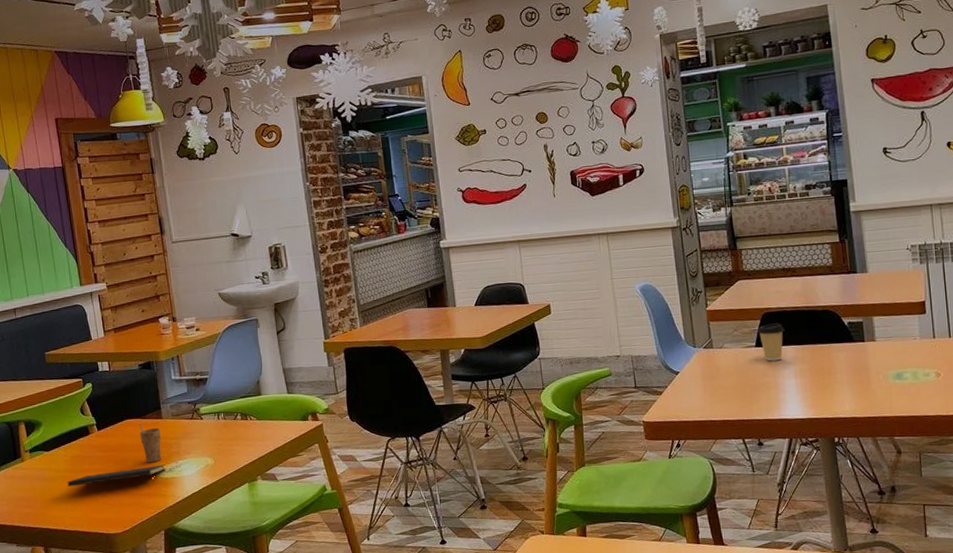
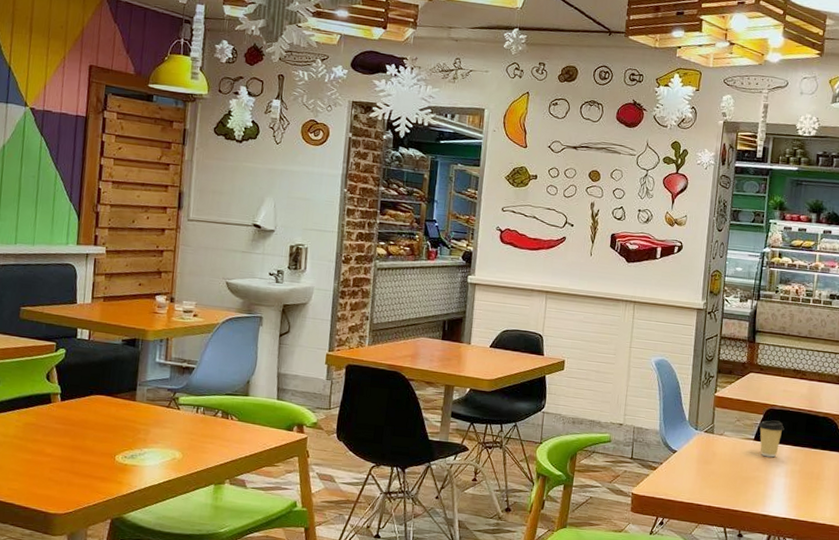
notepad: present [67,464,166,487] -> none [13,446,128,469]
cup: present [139,424,162,463] -> none [106,402,131,446]

